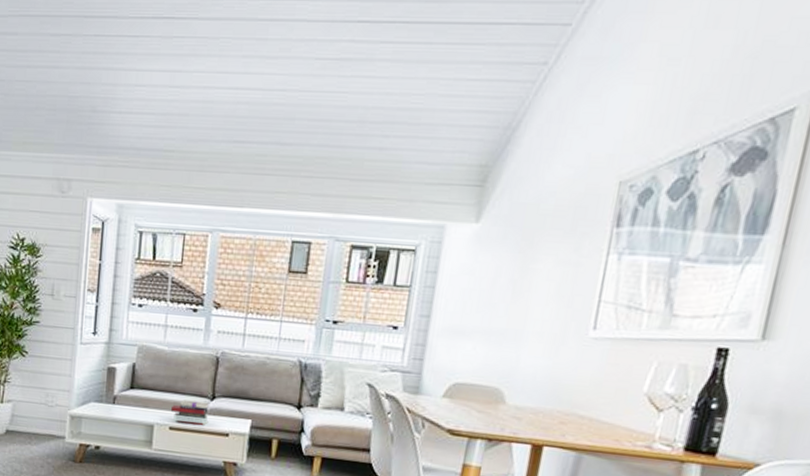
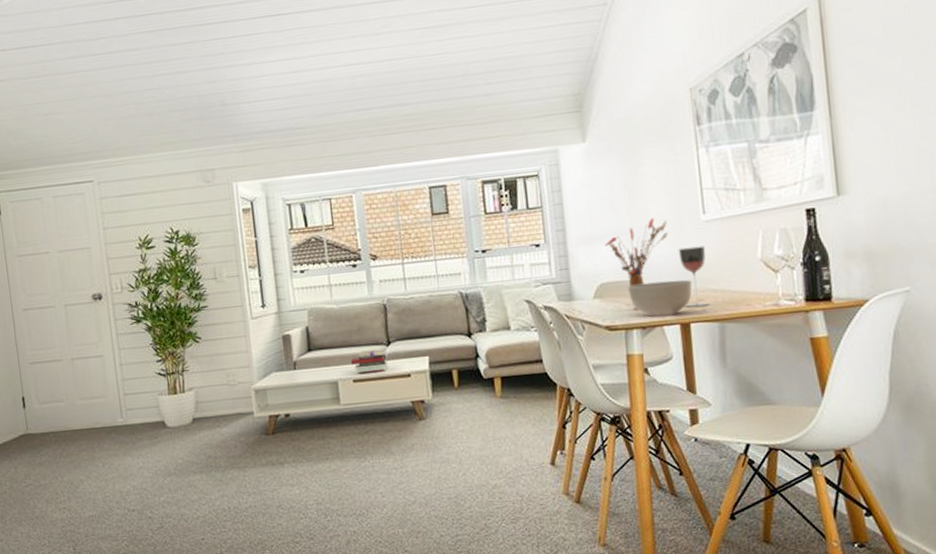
bouquet: none [470,323,549,419] -> present [605,218,668,310]
bowl: none [482,391,559,434] -> present [627,279,693,317]
wineglass: none [543,362,585,431] -> present [678,245,710,308]

